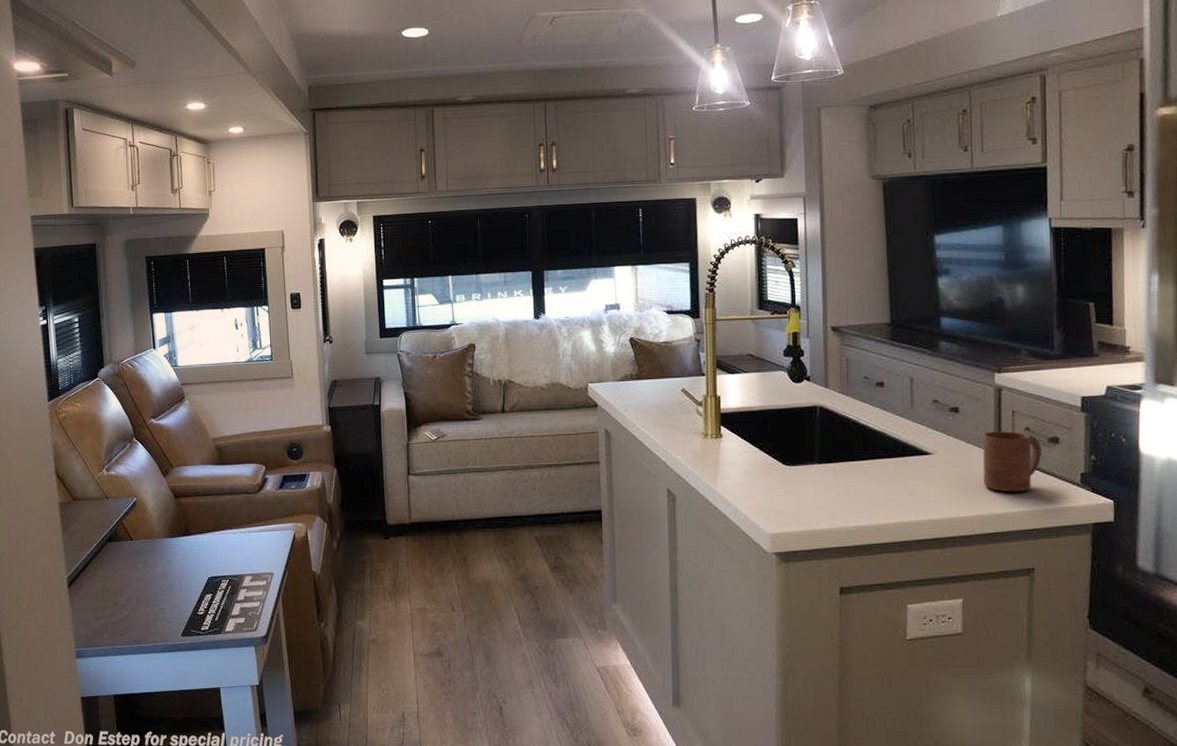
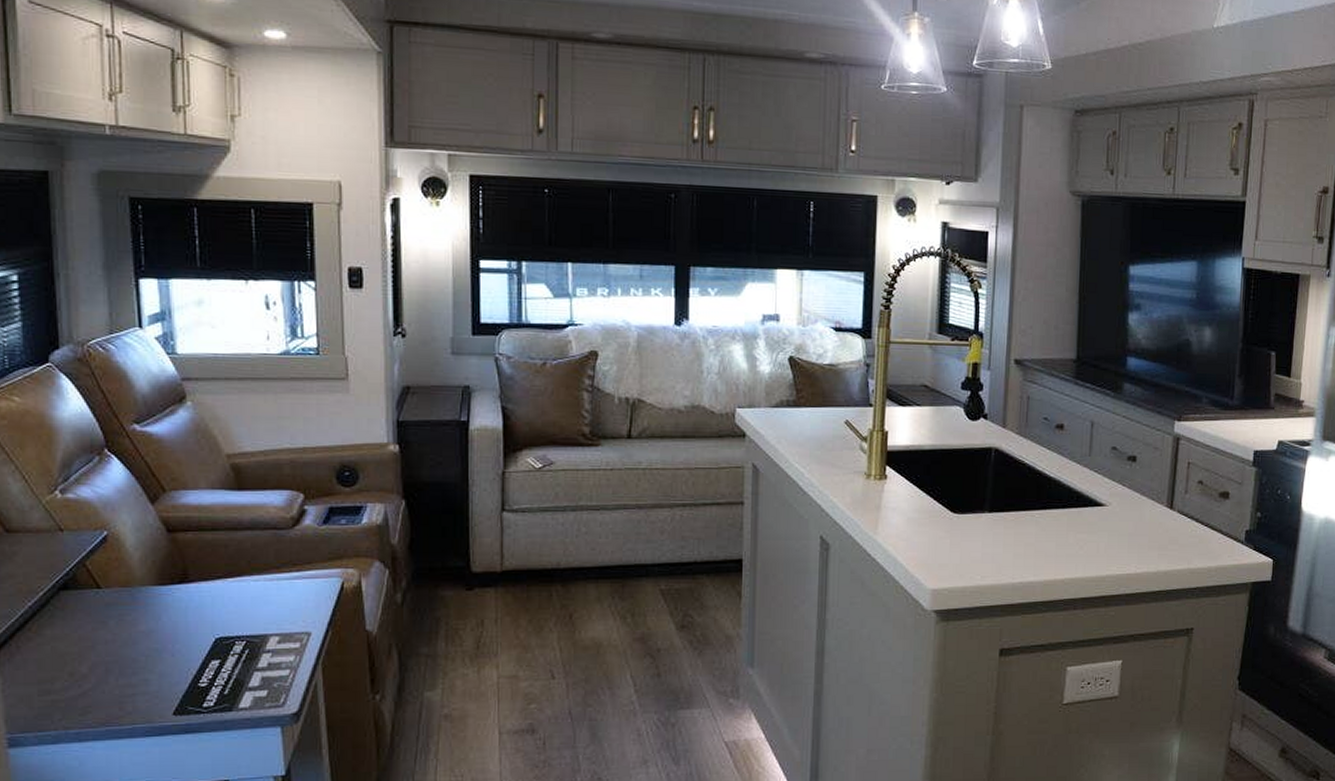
cup: present [982,431,1042,492] -> none [1153,483,1212,549]

